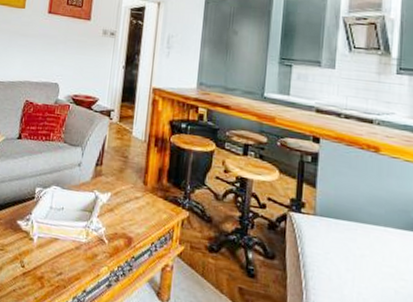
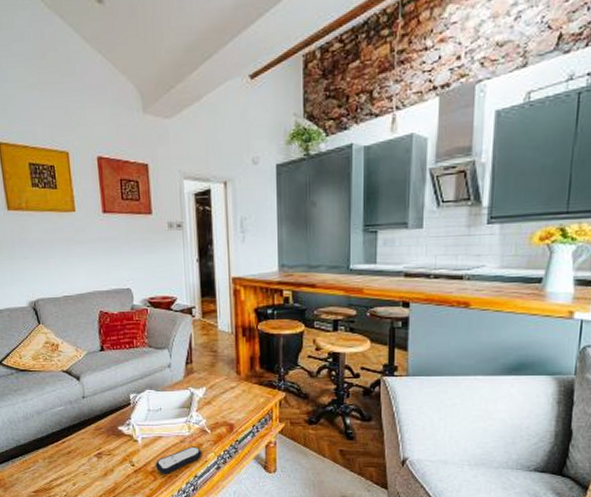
remote control: none [45,255,96,284] -> present [155,446,202,474]

